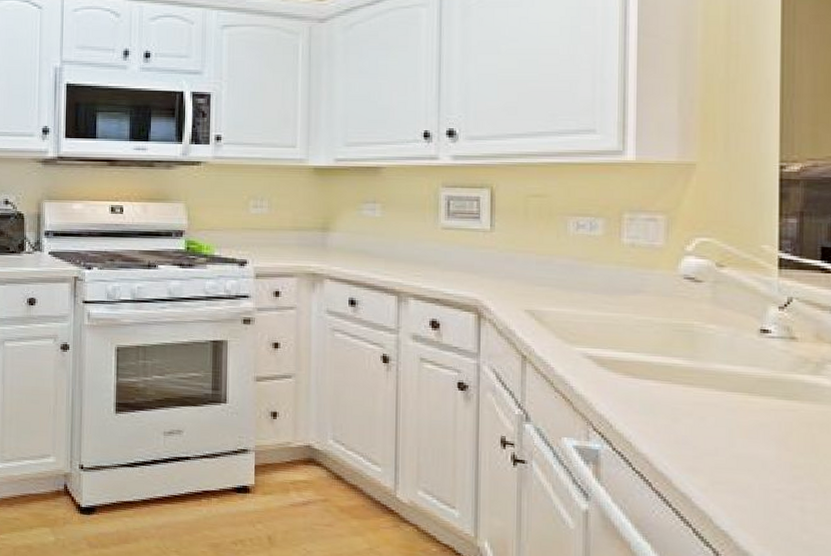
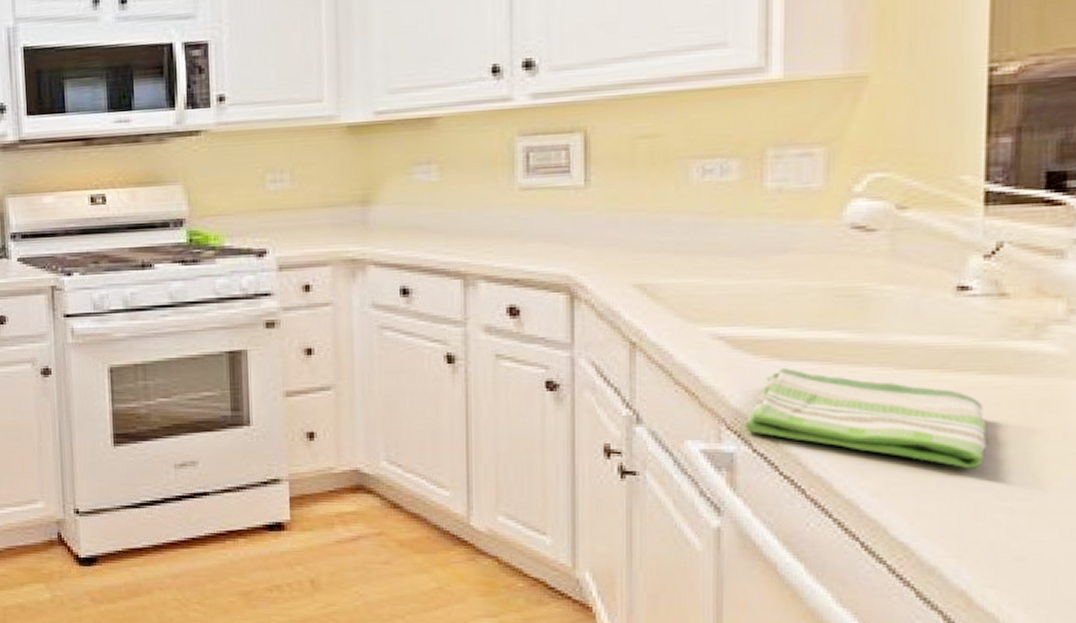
dish towel: none [607,383,784,473] -> present [744,367,987,468]

